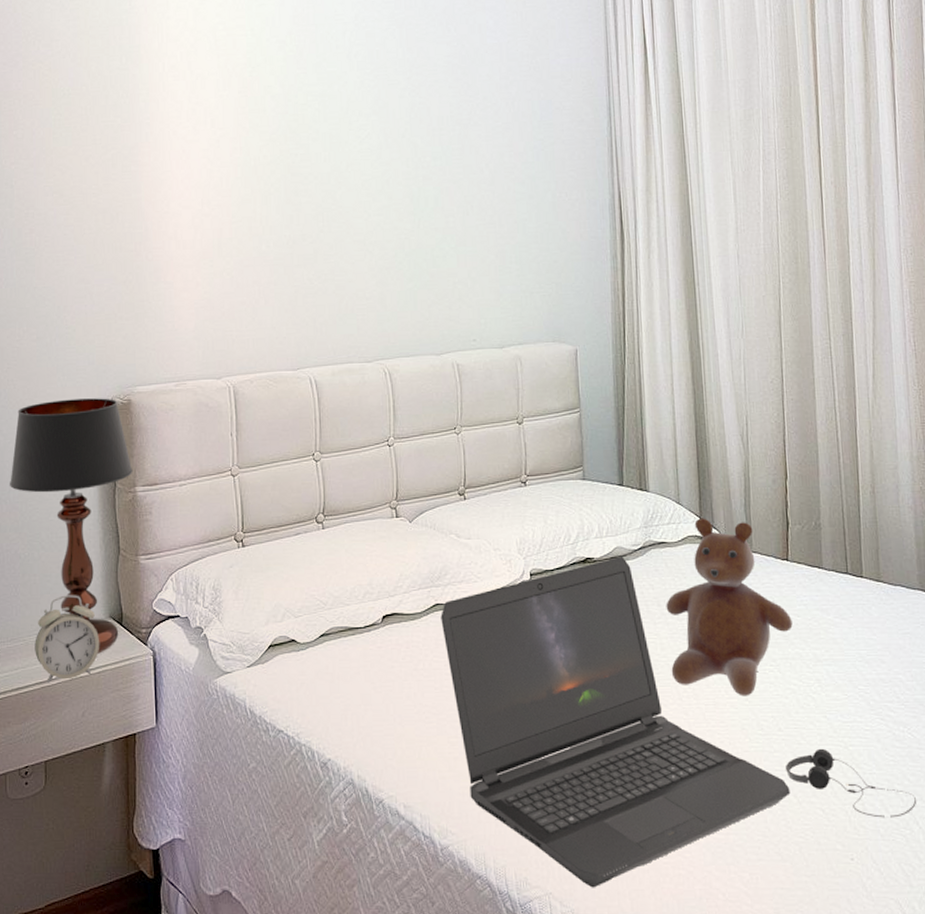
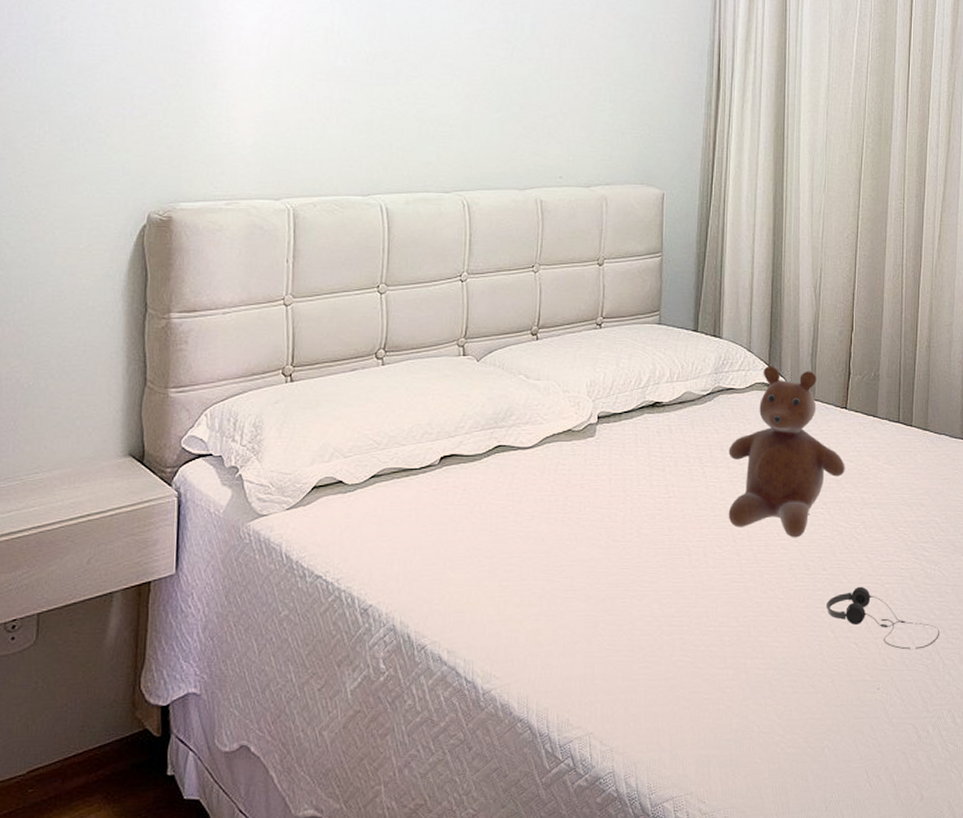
table lamp: present [9,398,133,655] -> none [14,212,169,496]
alarm clock: present [35,595,100,683] -> none [33,430,115,527]
laptop computer: present [440,555,791,888] -> none [502,400,829,726]

